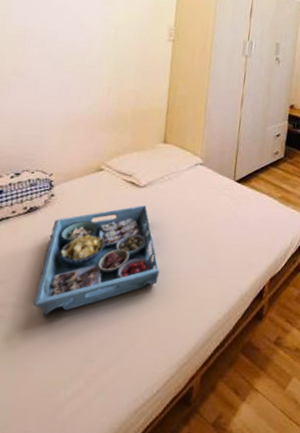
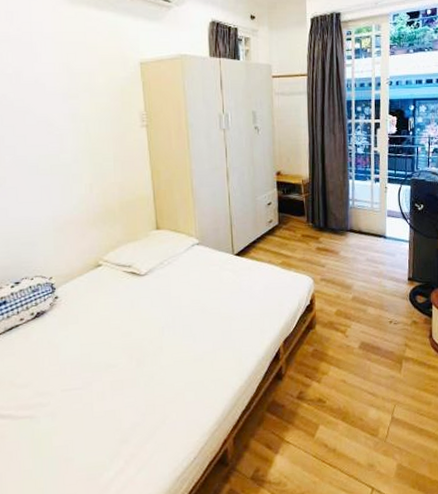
serving tray: present [33,205,160,317] -> none [60,292,176,411]

